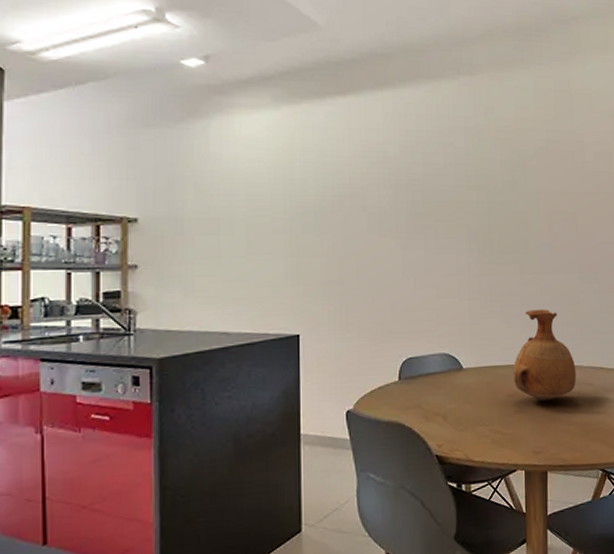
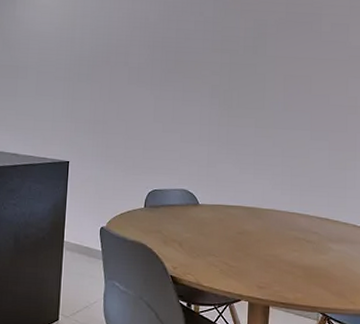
vase: present [513,308,577,402] -> none [243,159,302,243]

